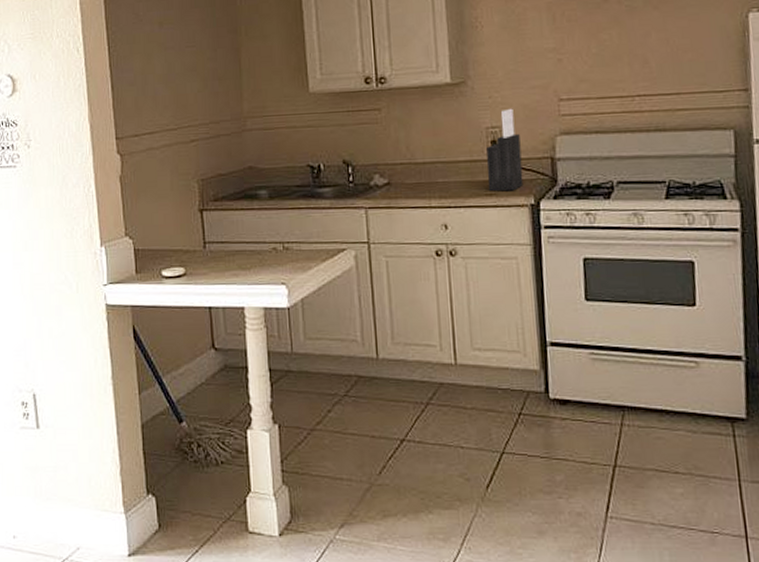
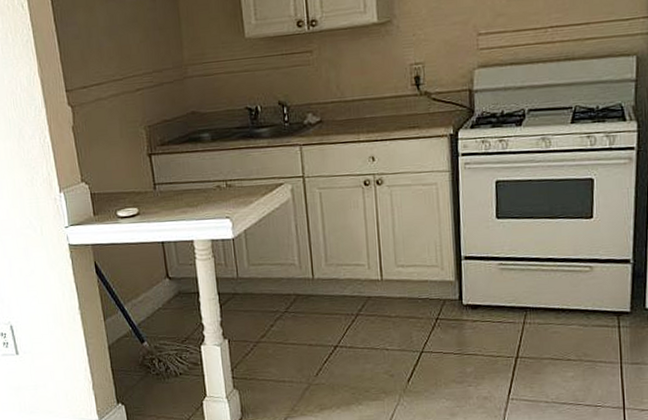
knife block: present [486,108,524,192] -> none [410,44,444,124]

